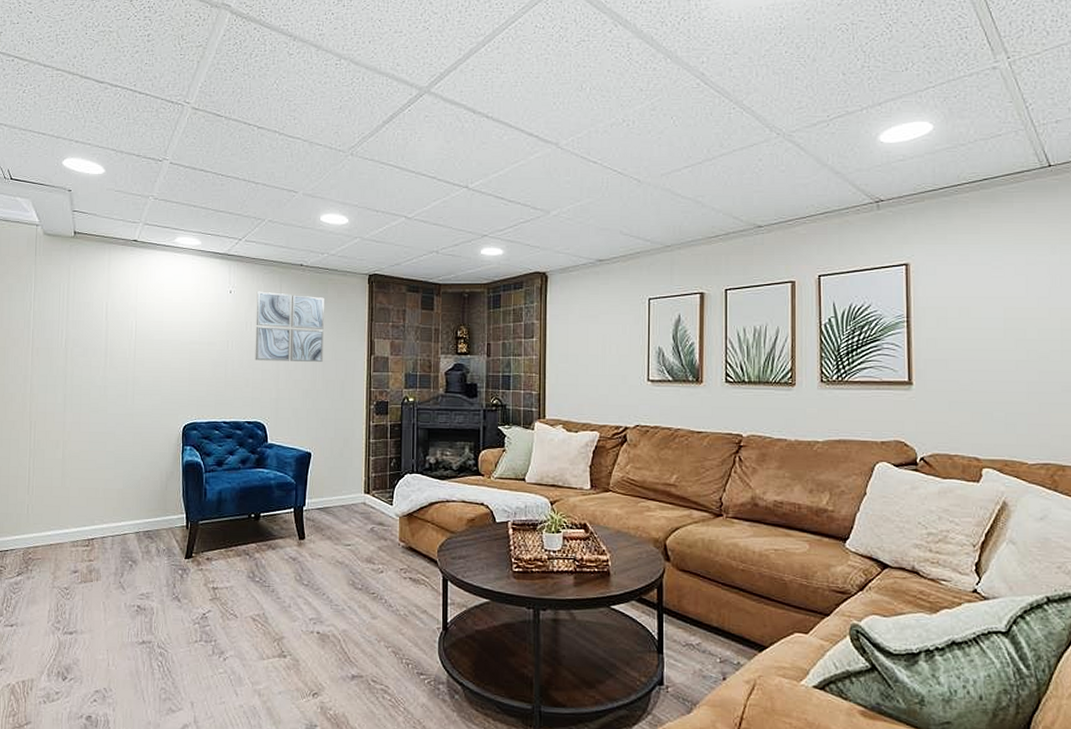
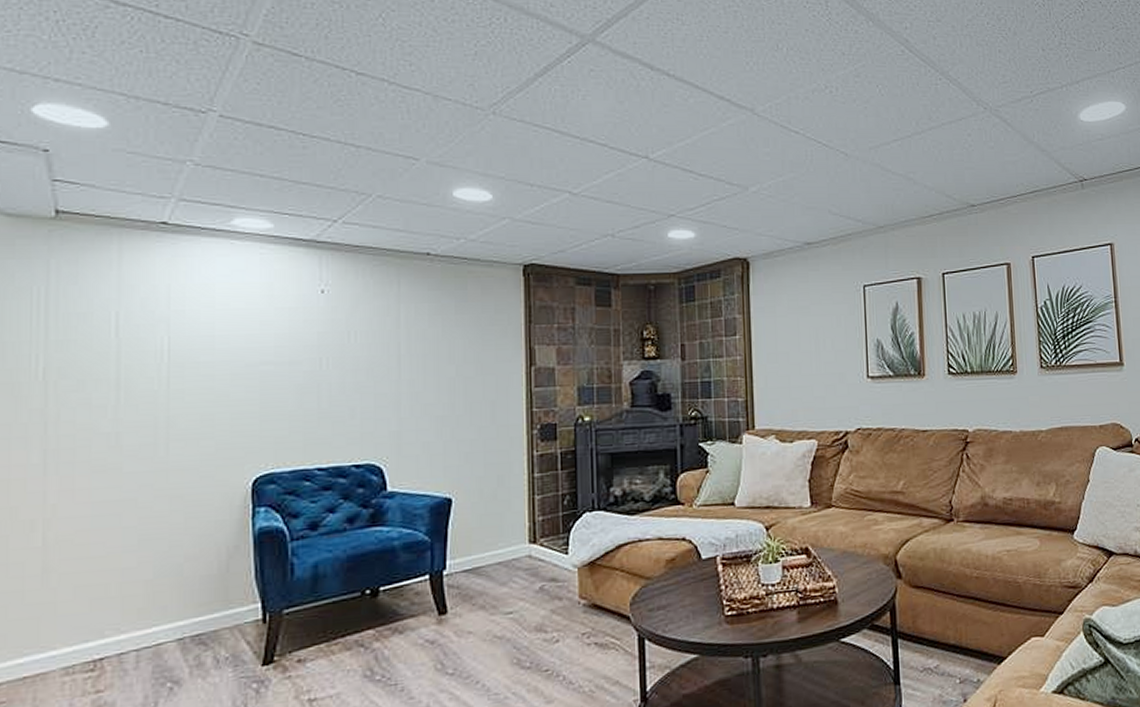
wall art: present [255,291,324,363] -> none [362,289,464,382]

